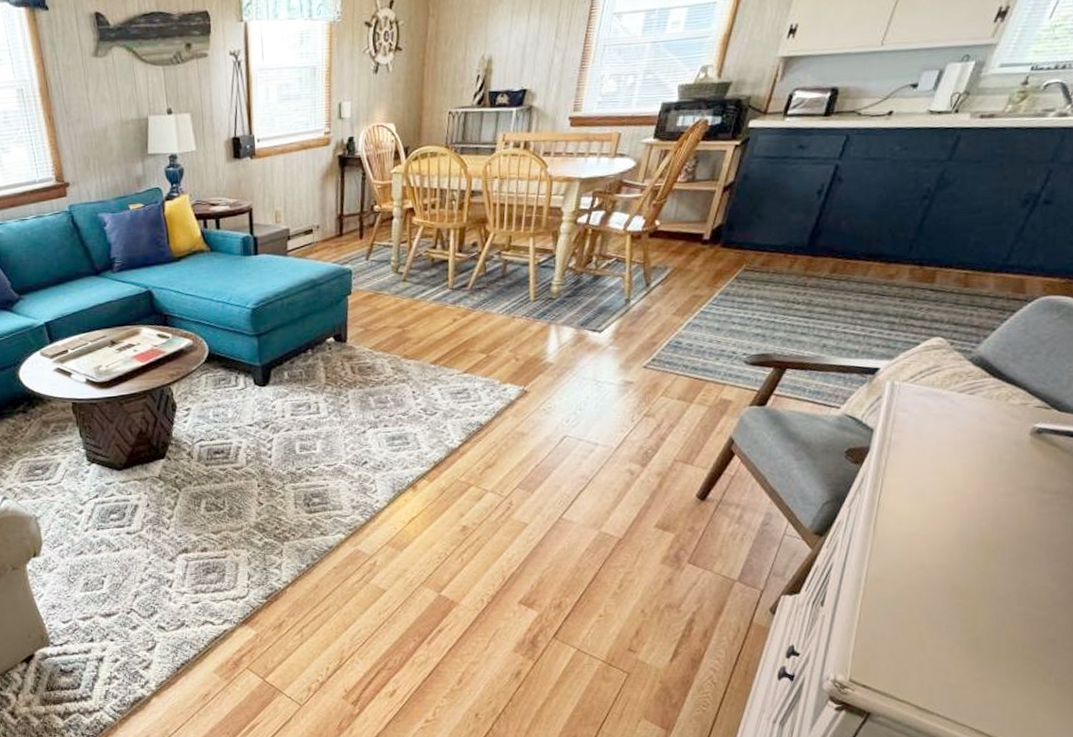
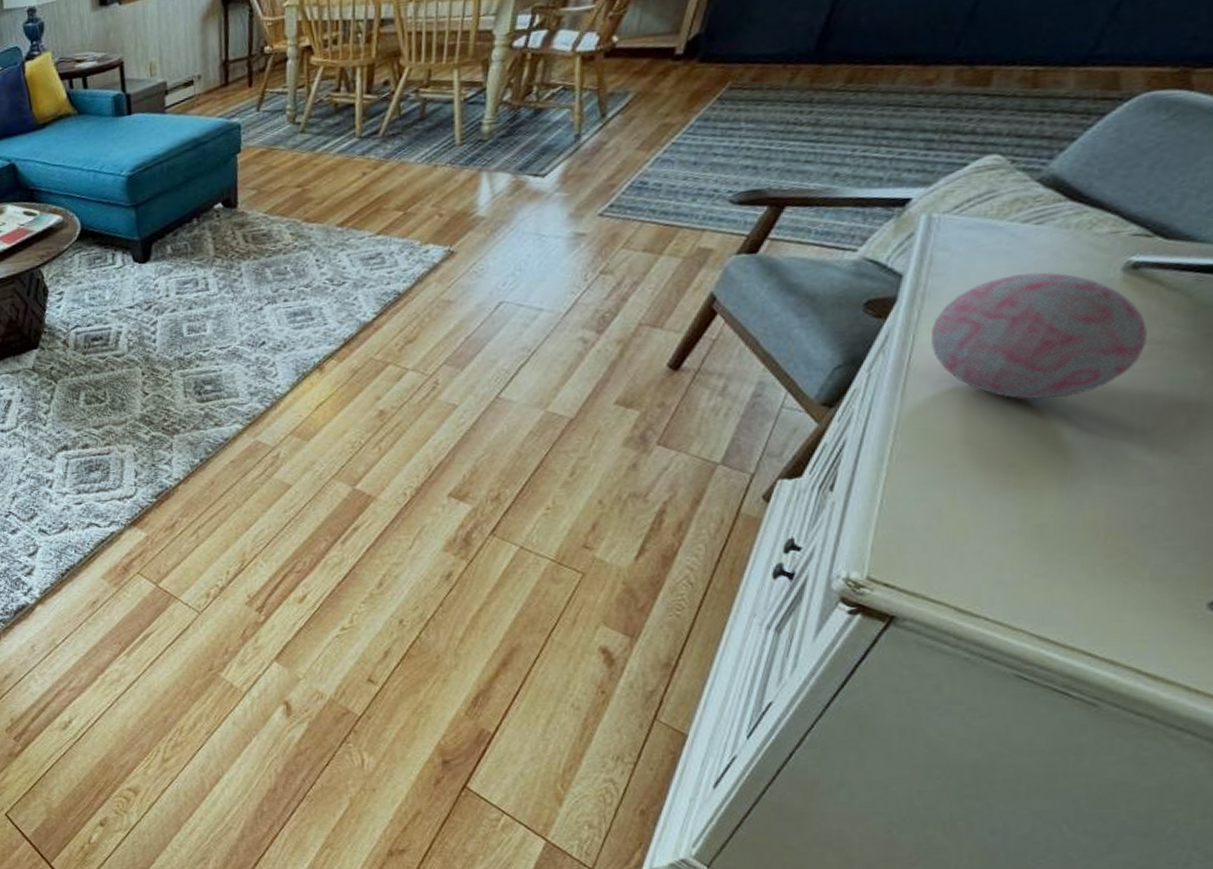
decorative orb: none [895,433,1049,536] -> present [932,272,1148,400]

